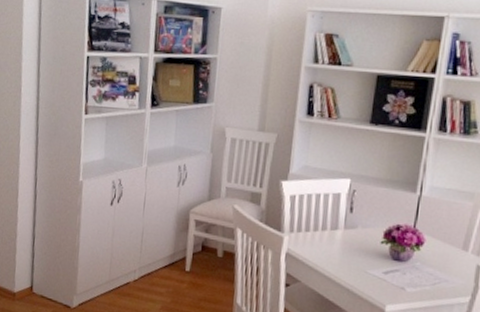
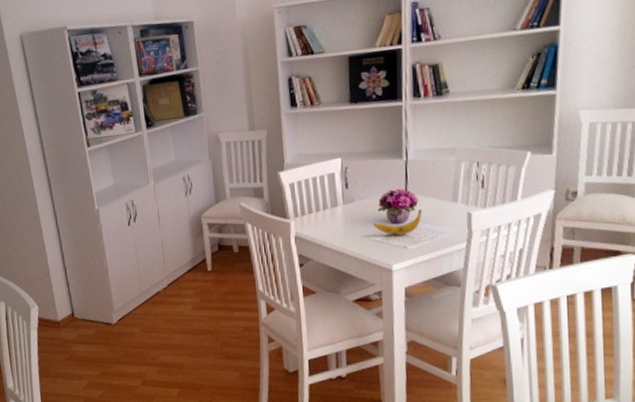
banana: none [373,251,428,275] -> present [374,209,422,236]

